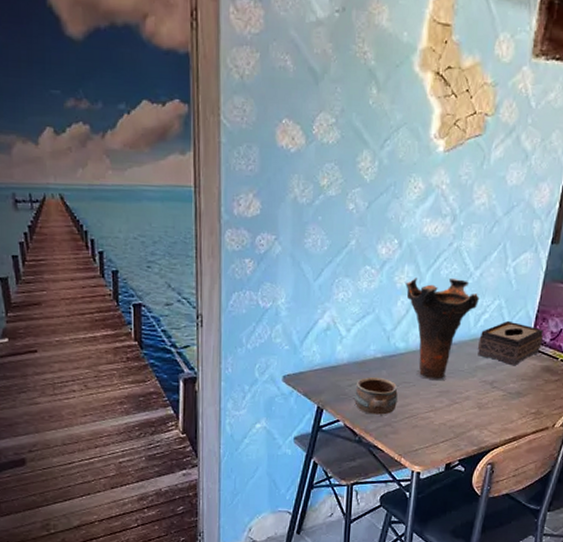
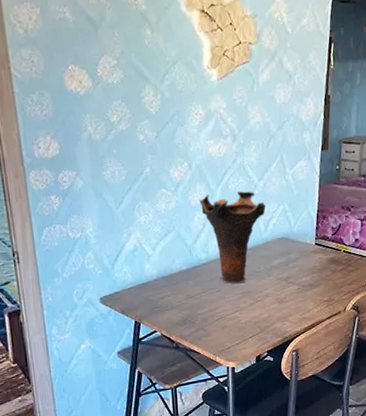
pottery: present [353,377,398,415] -> none [166,288,206,322]
tissue box: present [478,320,544,366] -> none [270,222,325,262]

